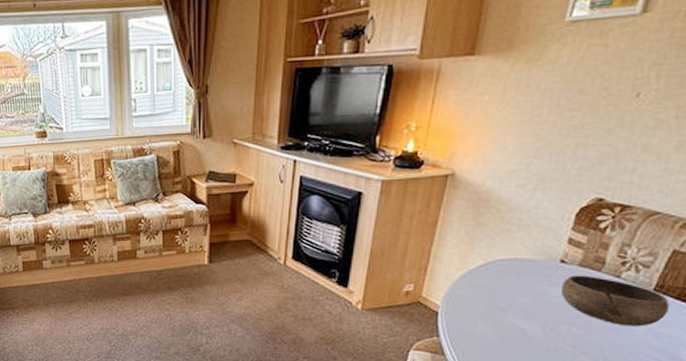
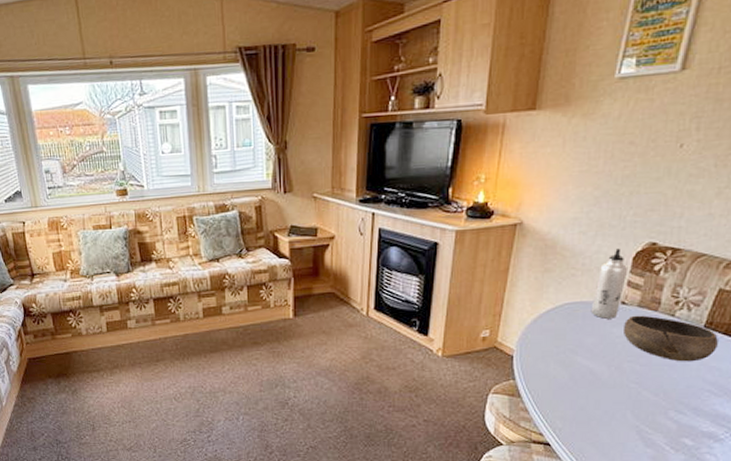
water bottle: none [525,204,570,277] -> present [590,248,629,319]

